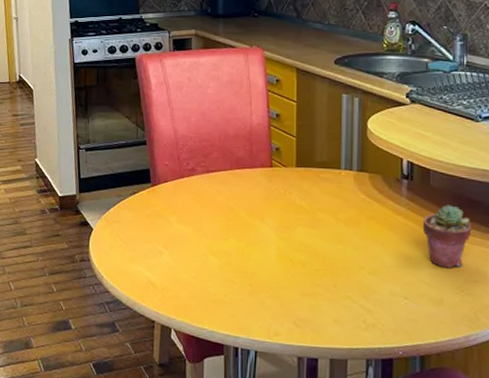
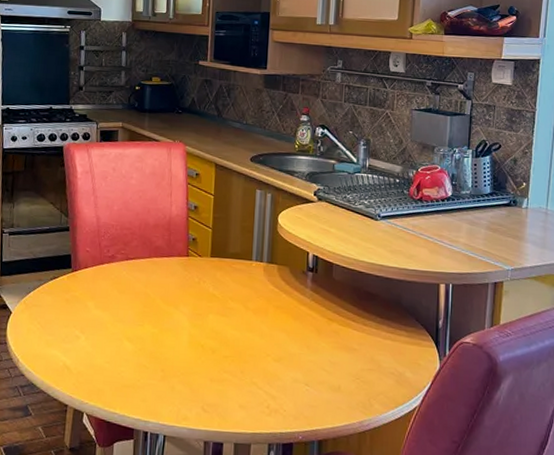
potted succulent: present [422,205,472,268] -> none [324,297,369,357]

